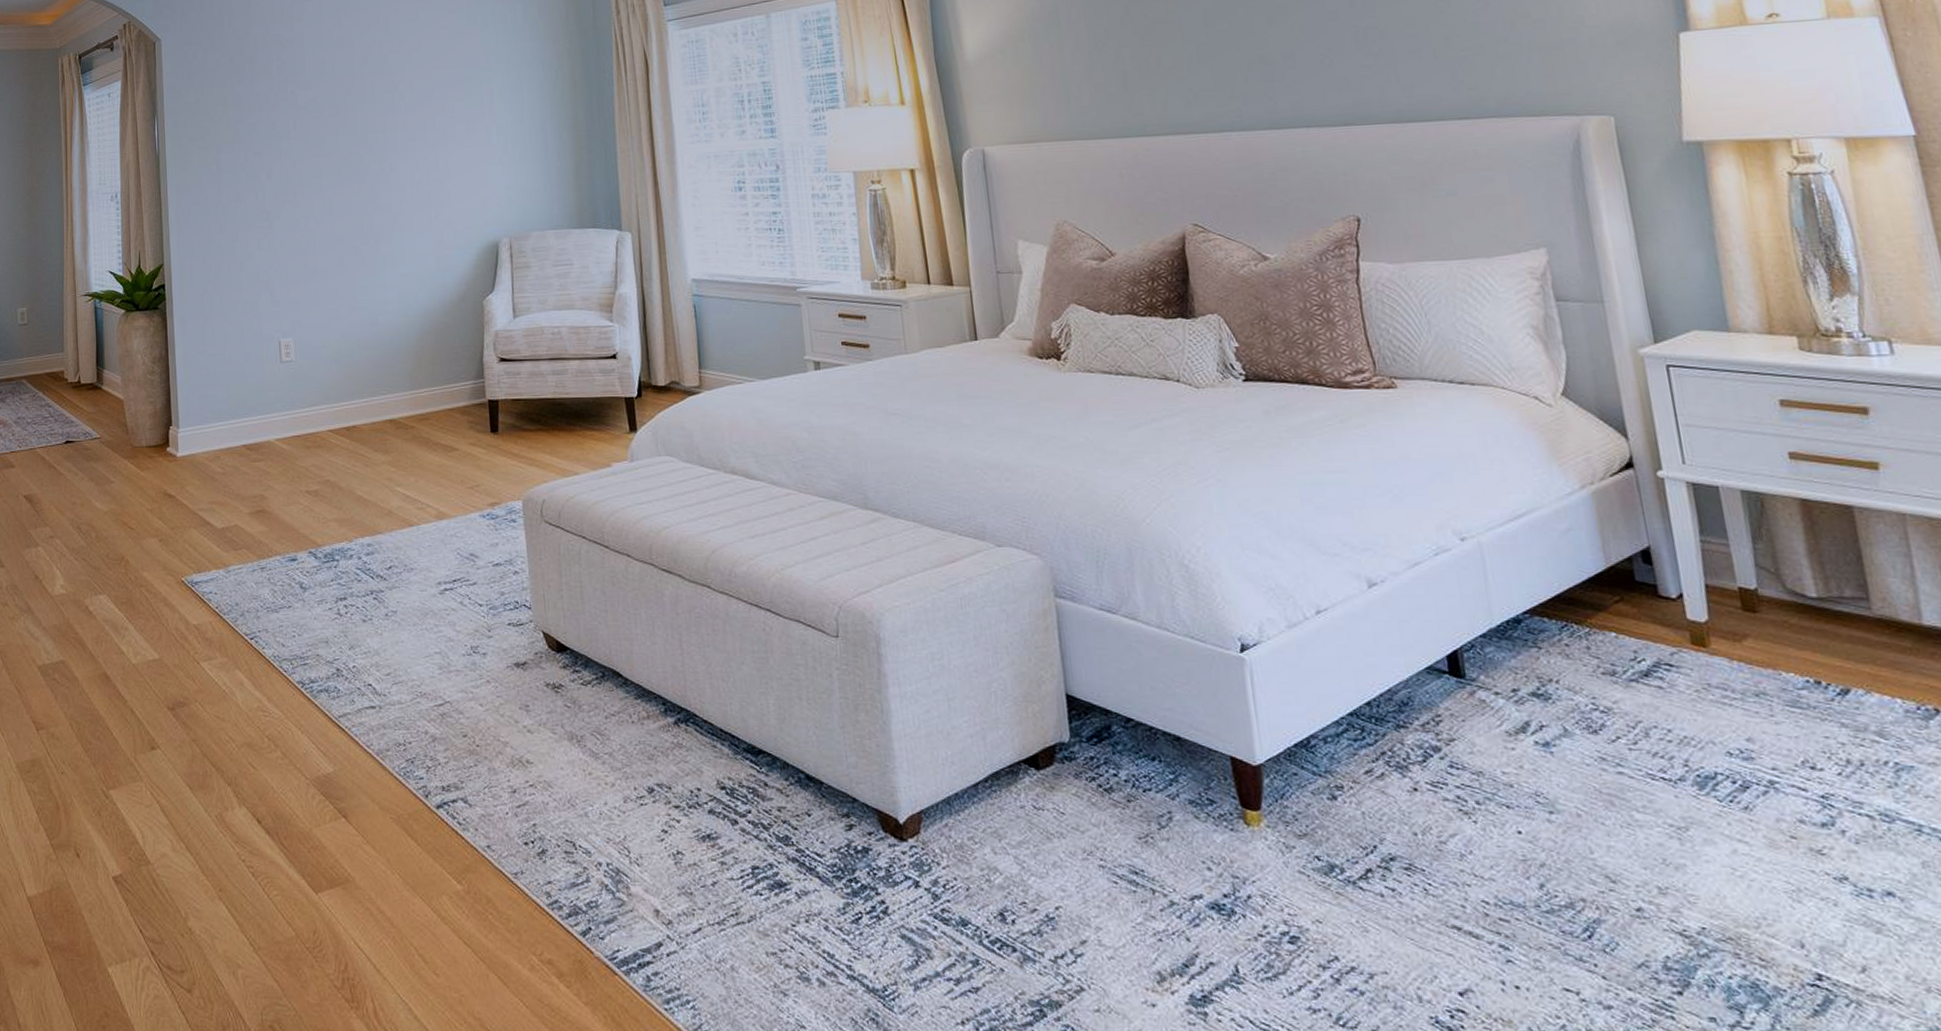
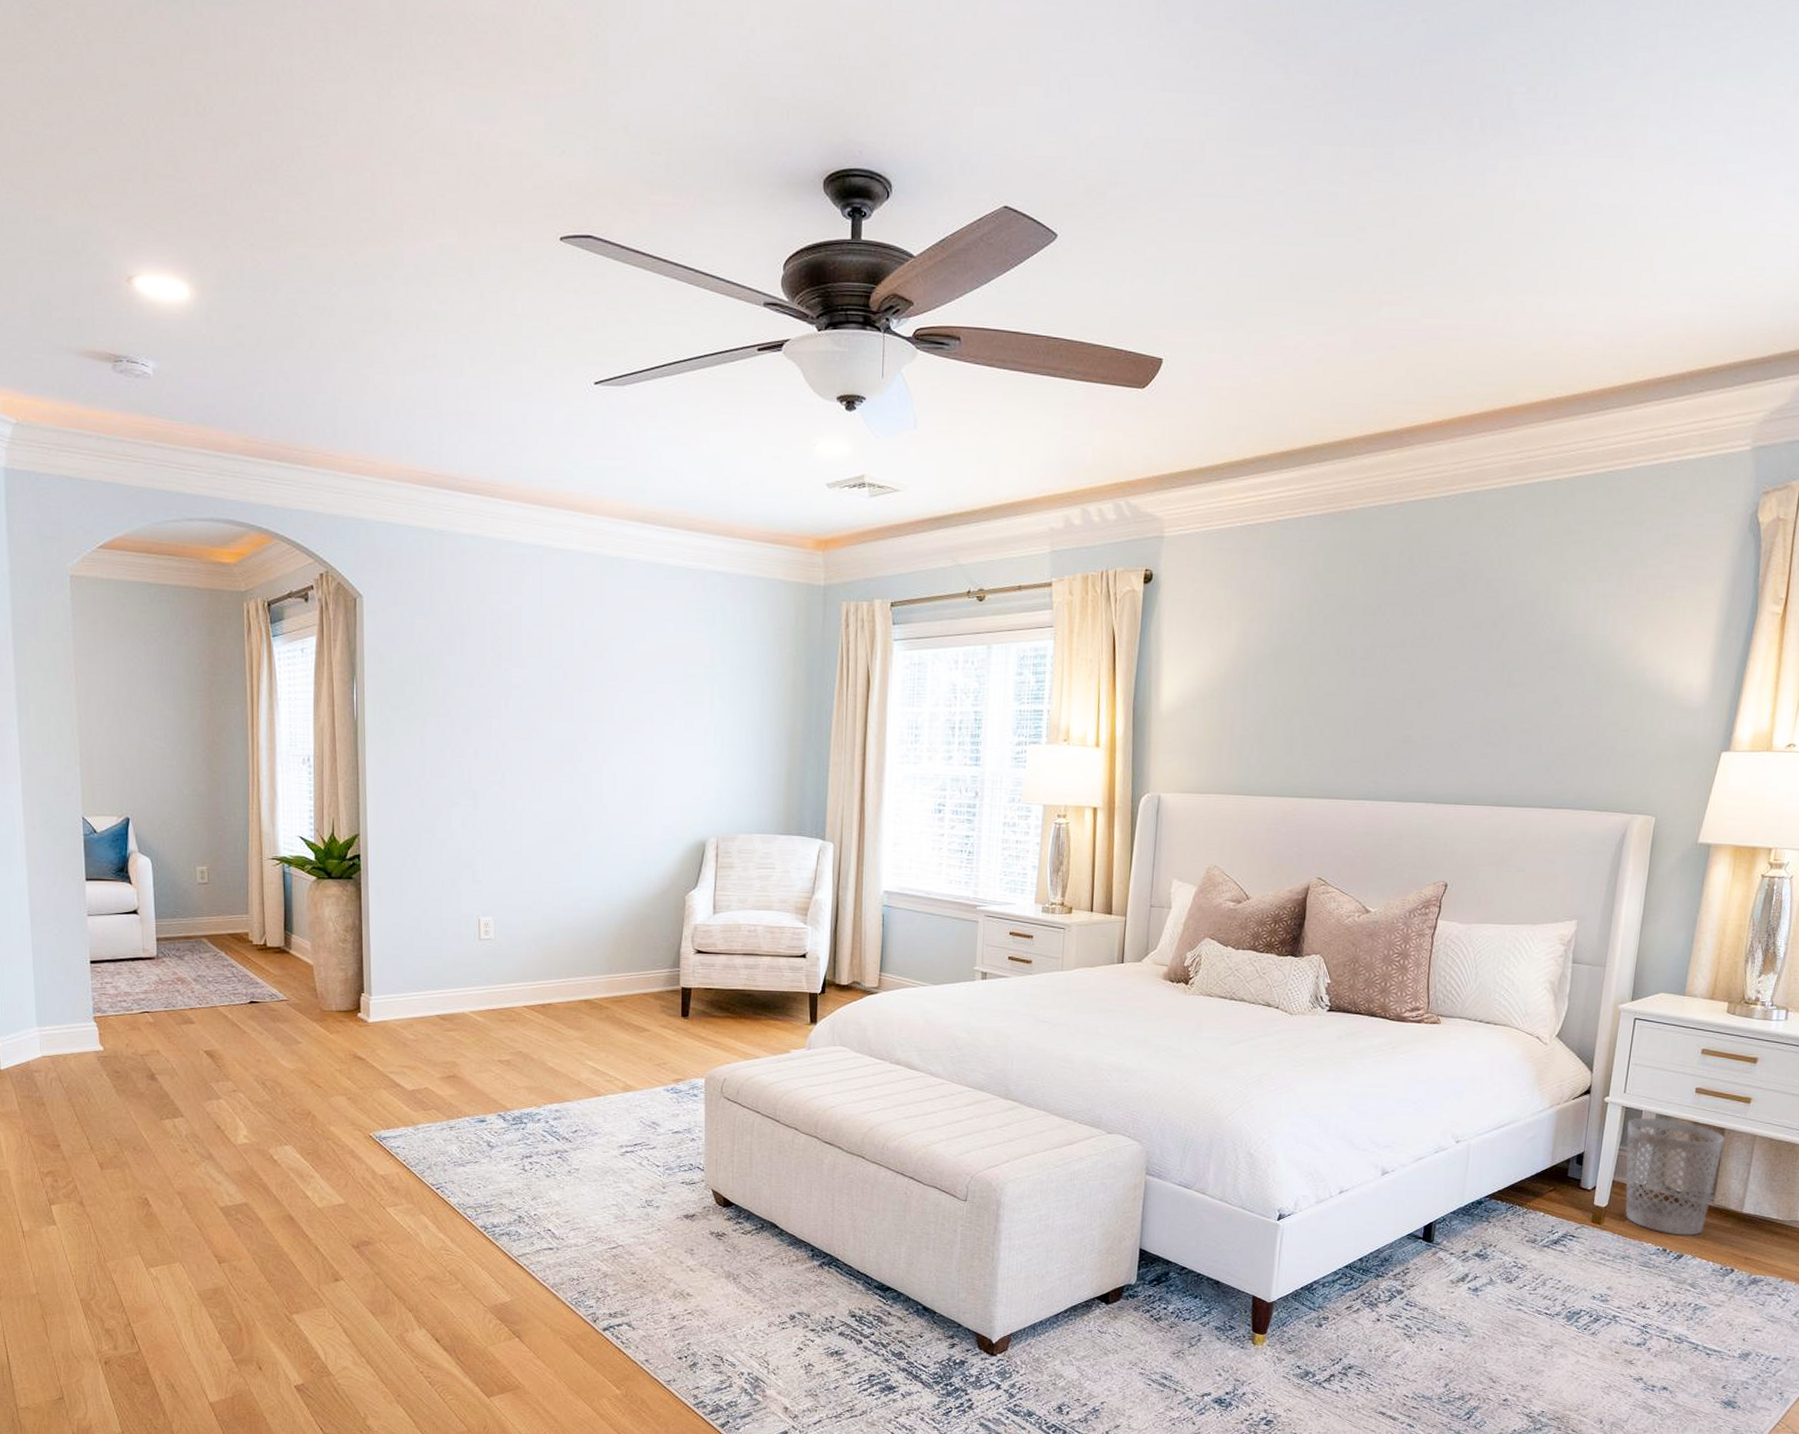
wastebasket: none [1700,495,1869,661] -> present [1625,1117,1725,1236]

